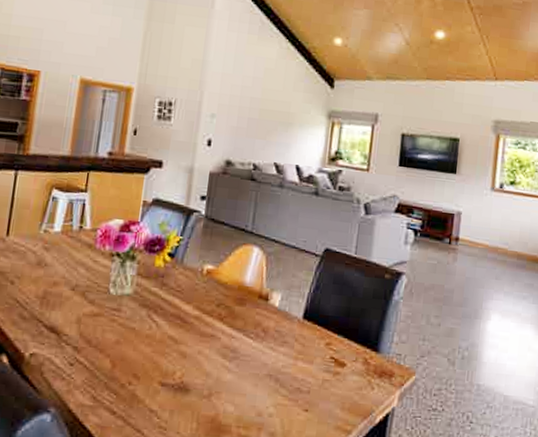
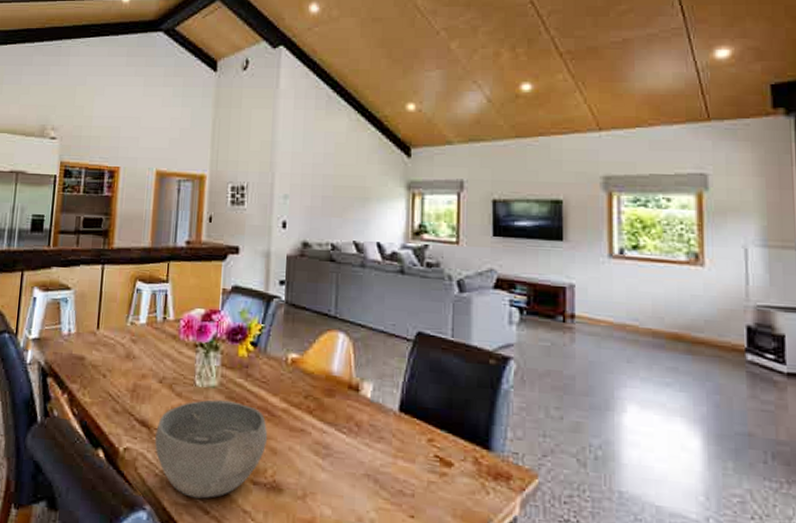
bowl: none [63,307,179,400] -> present [155,399,268,499]

